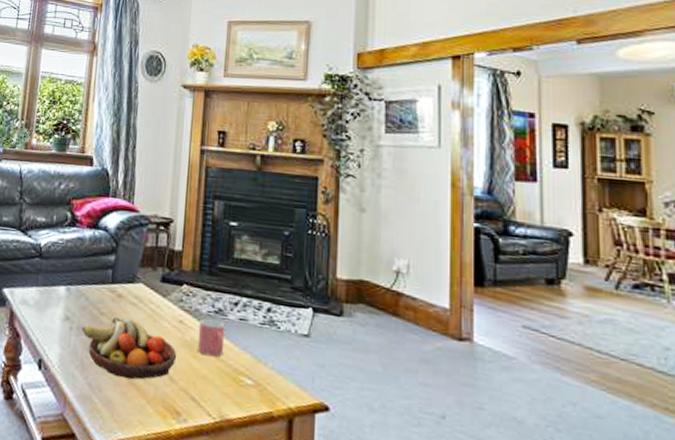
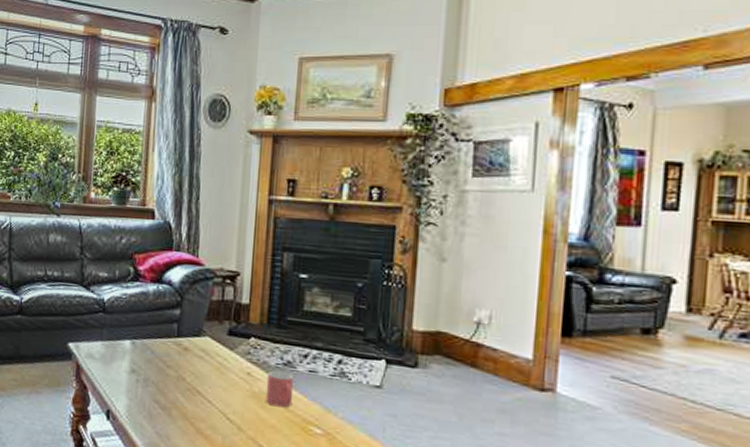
fruit bowl: present [82,317,177,380] -> none [149,370,245,429]

